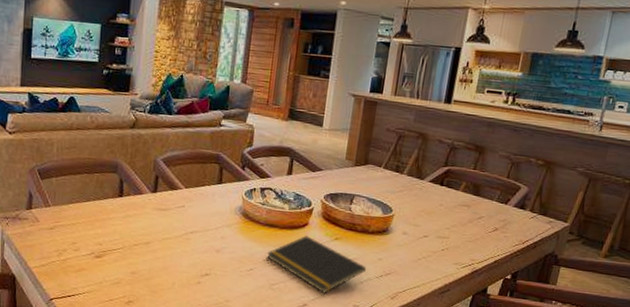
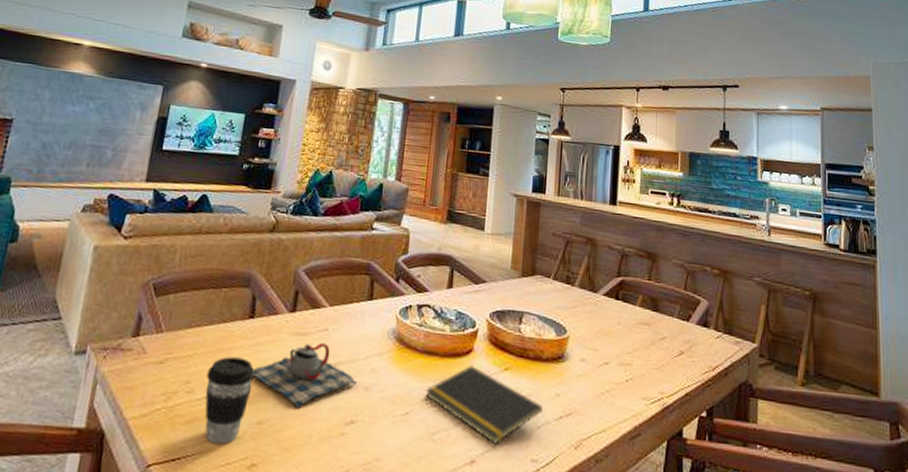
coffee cup: none [88,225,127,287] -> present [204,356,256,444]
teapot: none [125,216,211,264] -> present [252,342,358,409]

